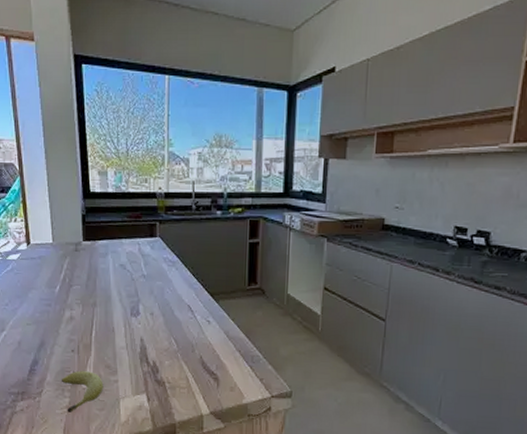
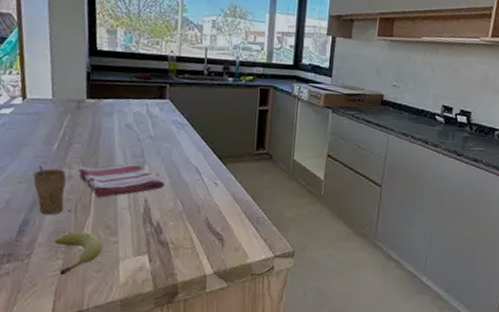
cup: none [40,307,68,355] -> present [33,165,66,215]
dish towel: none [79,303,159,339] -> present [78,163,164,199]

